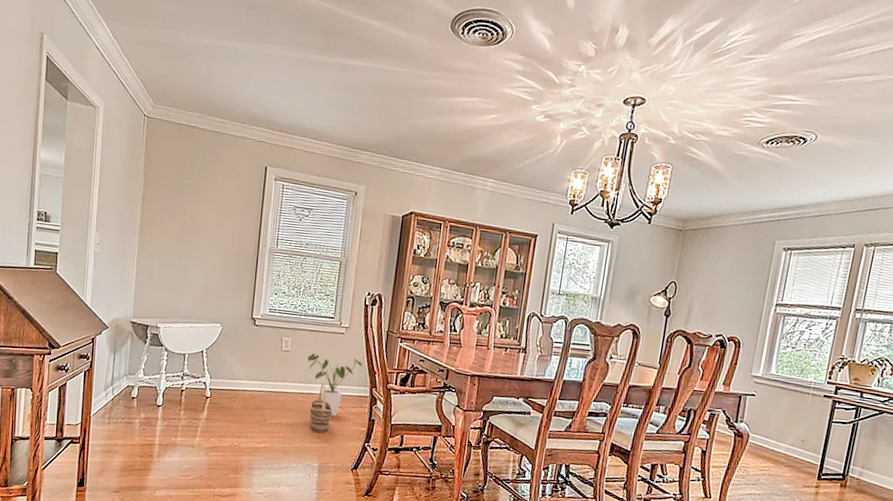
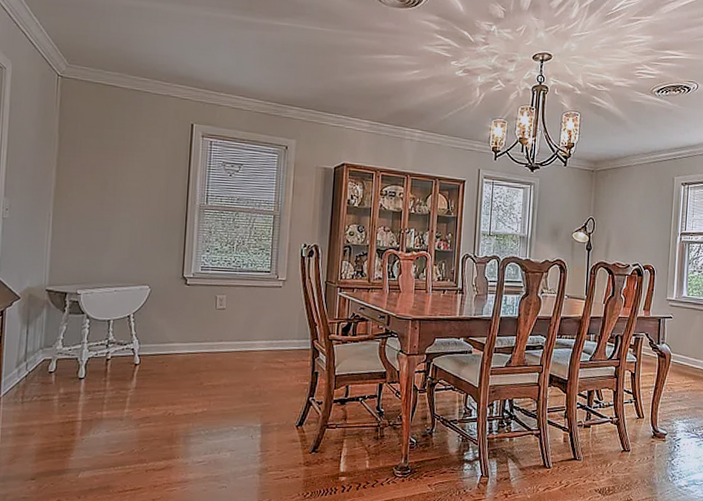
house plant: present [307,353,363,416] -> none [244,309,302,373]
basket: present [309,382,332,434] -> none [249,338,273,392]

